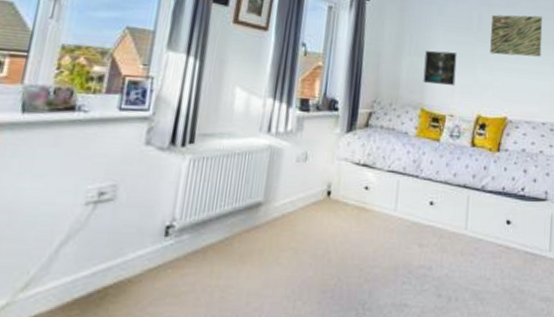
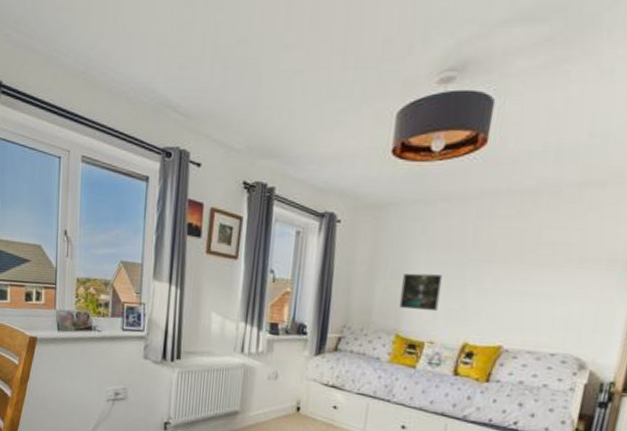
wall art: present [490,14,543,57] -> none [486,226,567,277]

